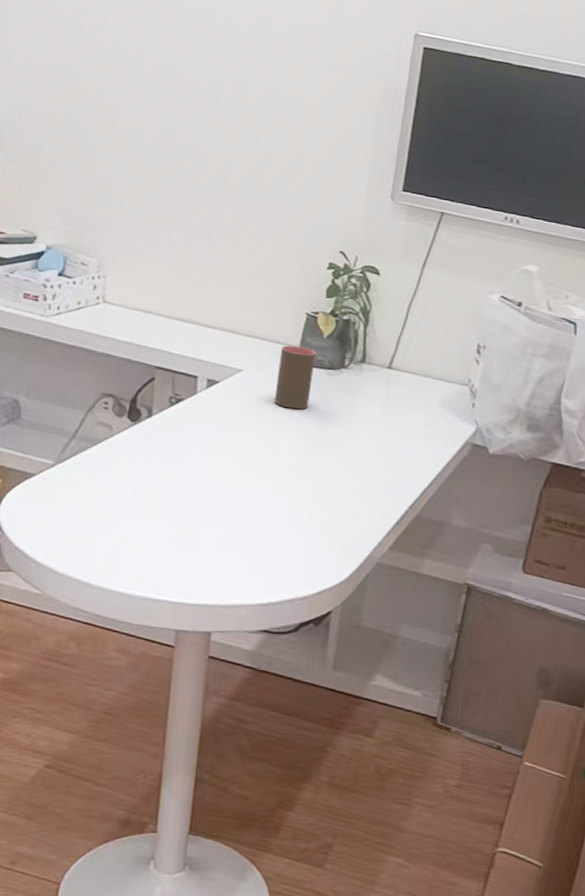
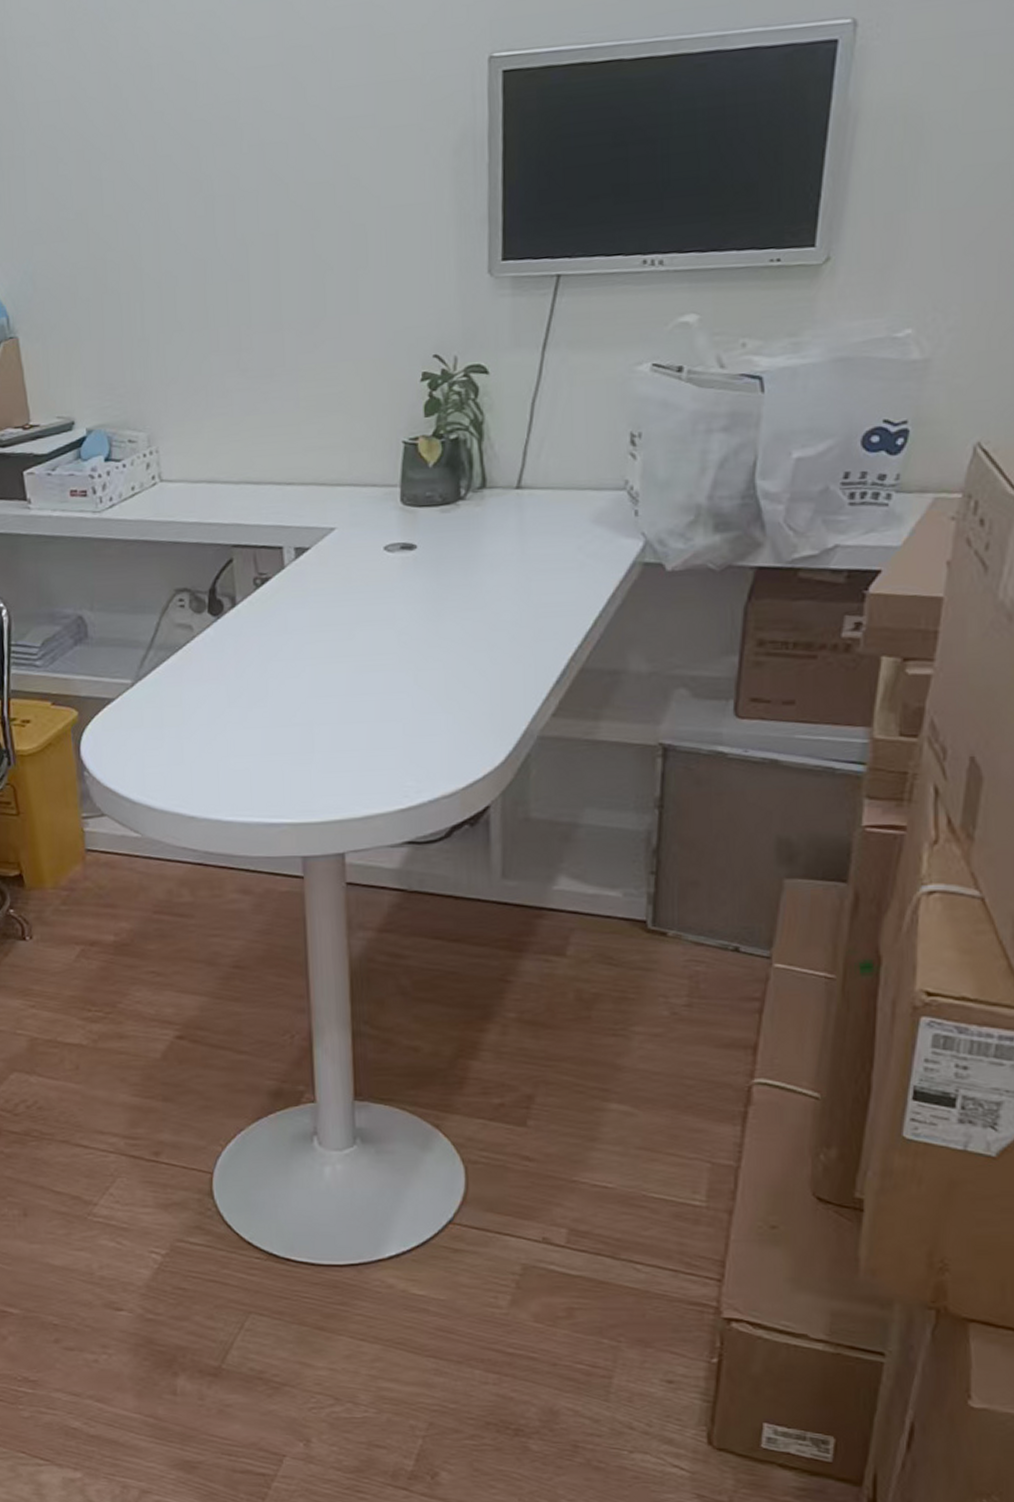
cup: present [274,345,316,410] -> none [378,484,423,564]

